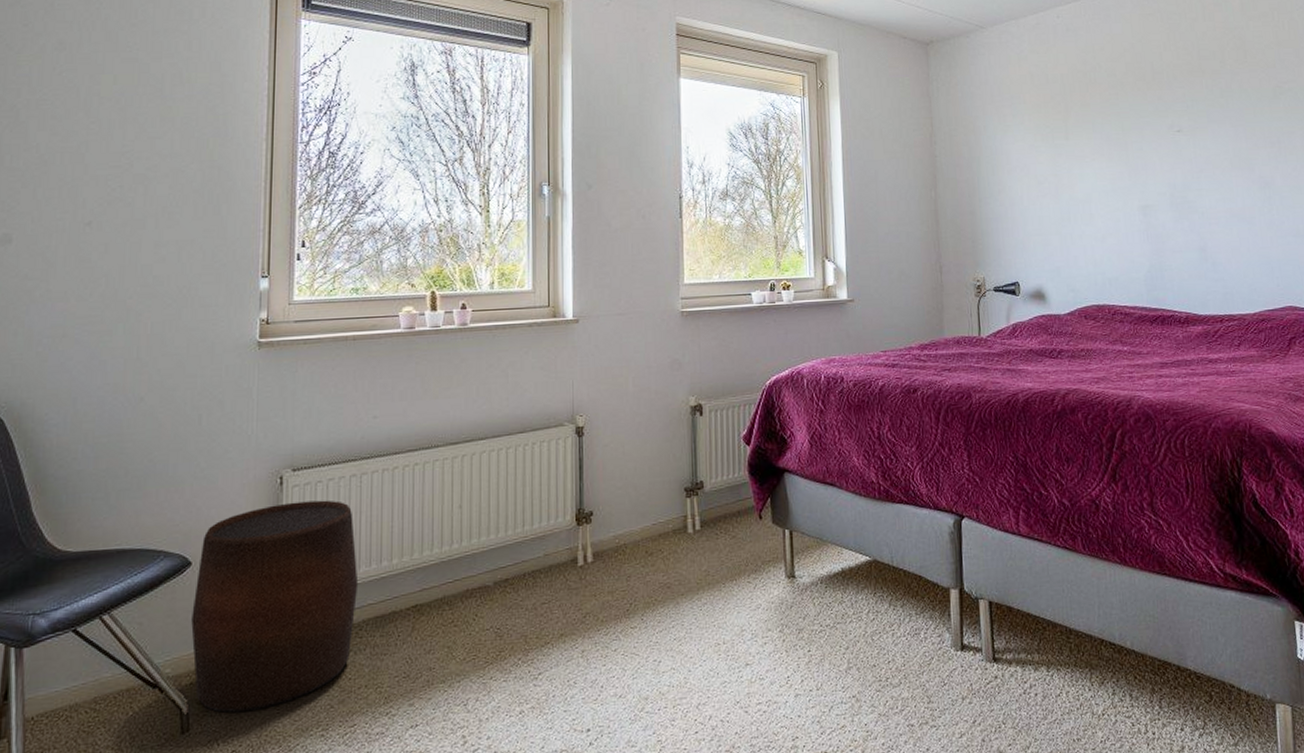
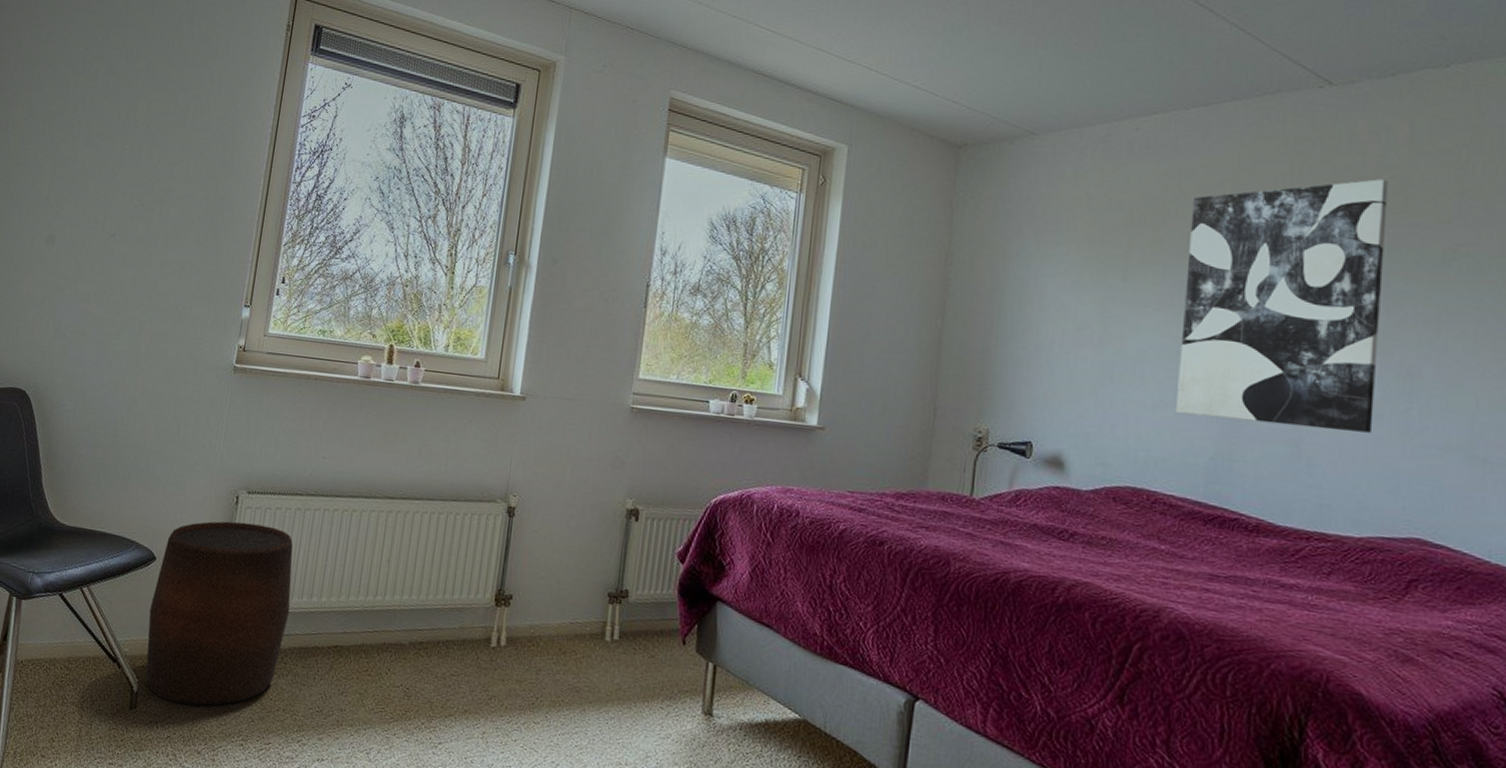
wall art: none [1105,39,1250,239] -> present [1176,179,1389,433]

